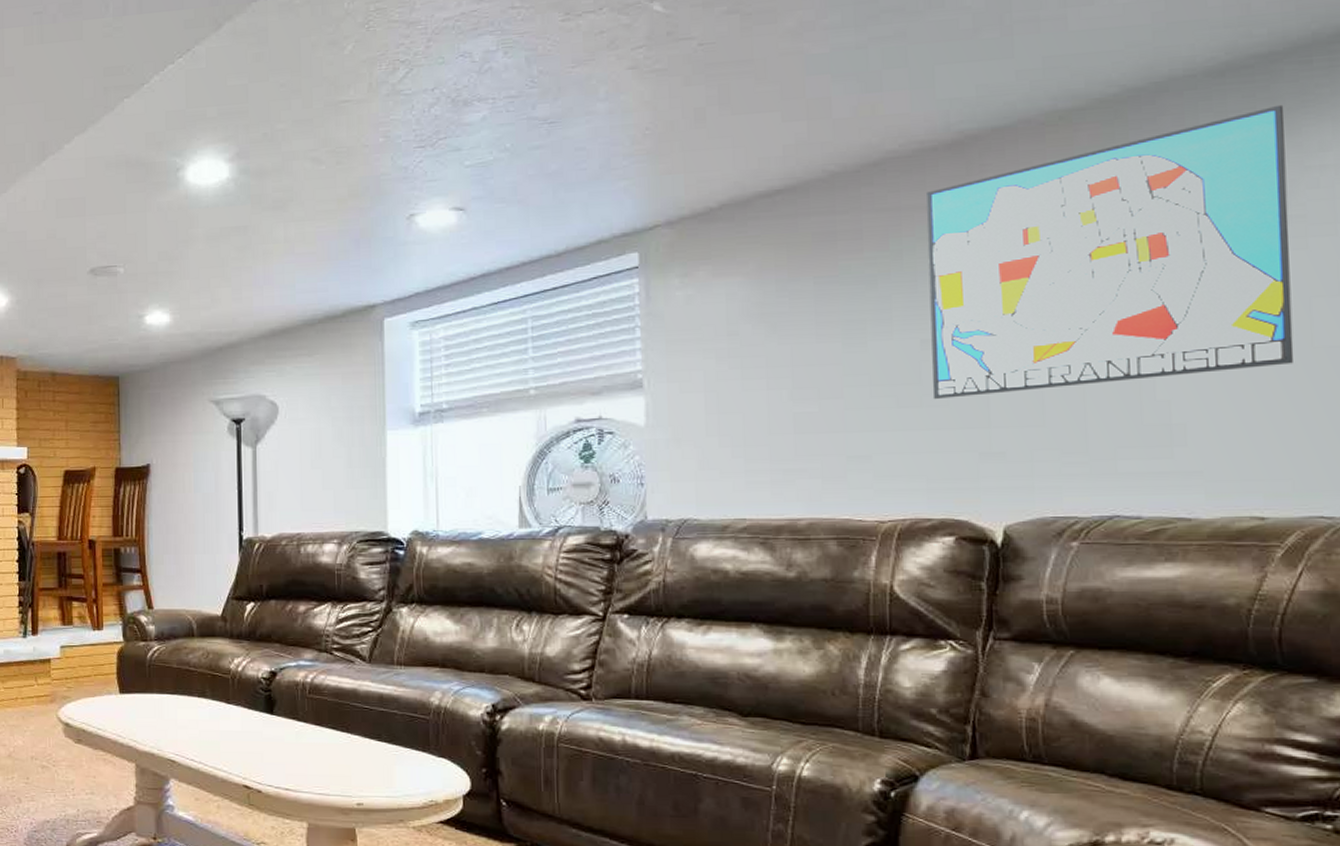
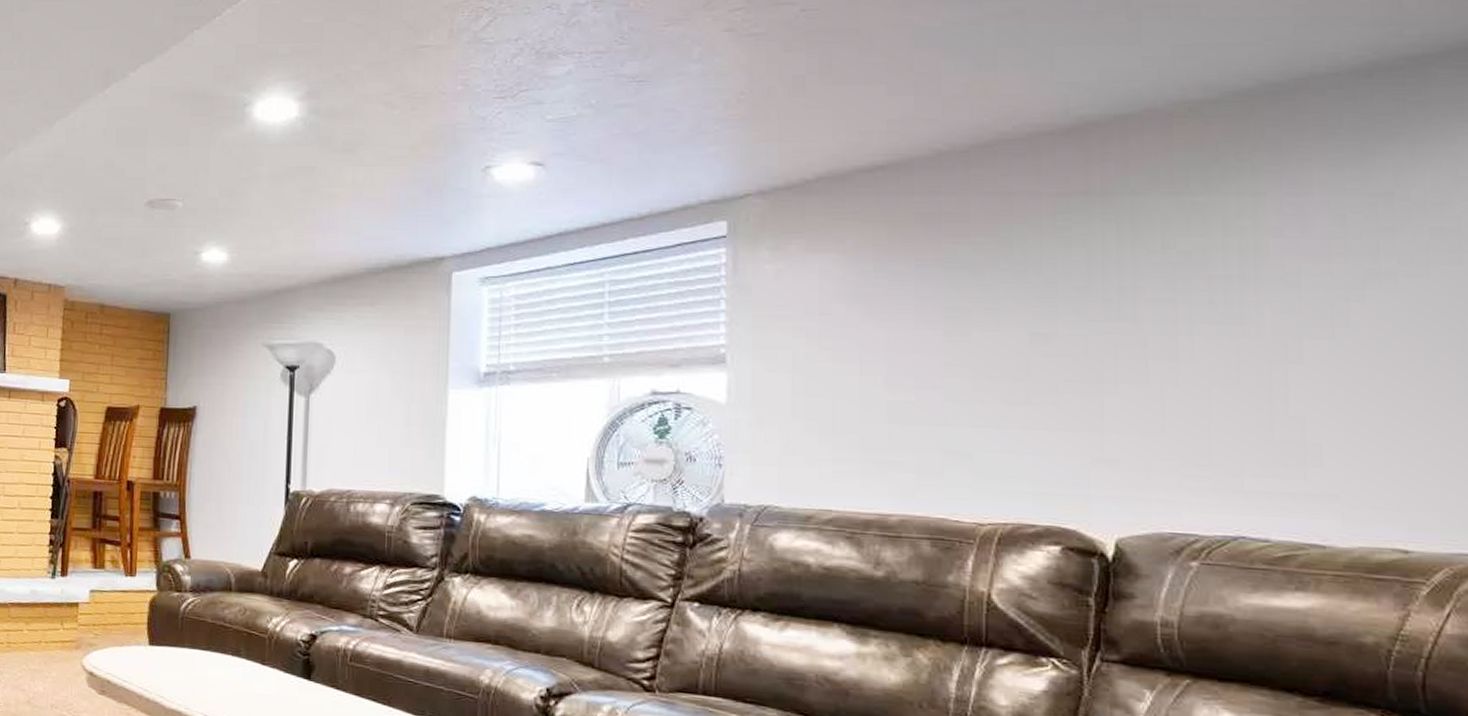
wall art: present [926,104,1294,399] -> none [1040,110,1445,398]

